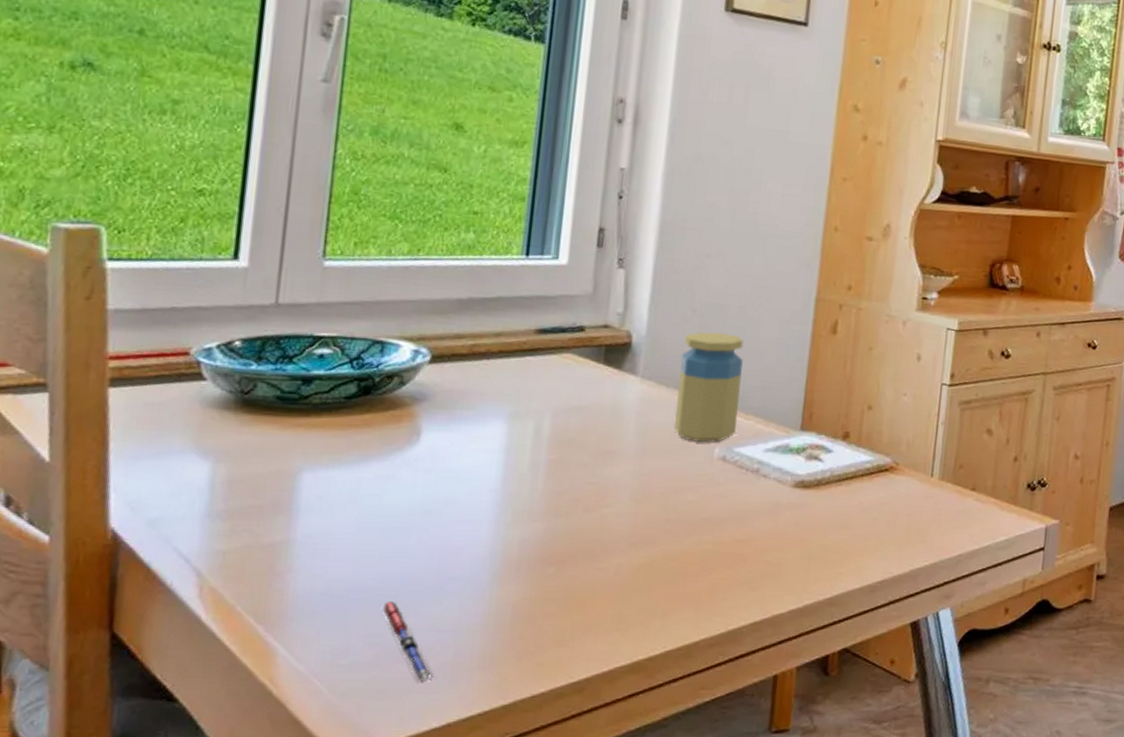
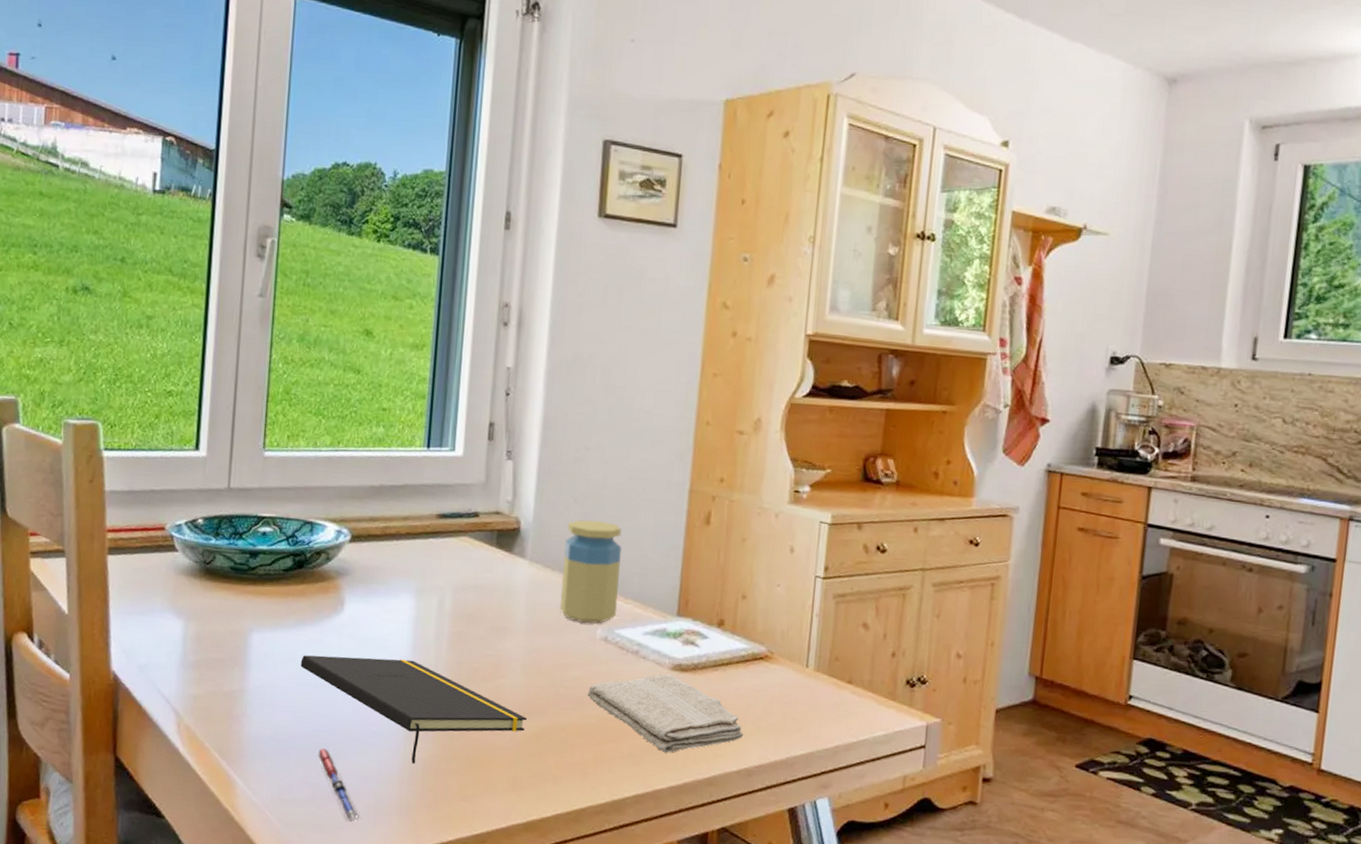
notepad: none [363,493,635,610] -> present [300,655,528,764]
washcloth: none [703,492,868,575] -> present [588,674,744,753]

